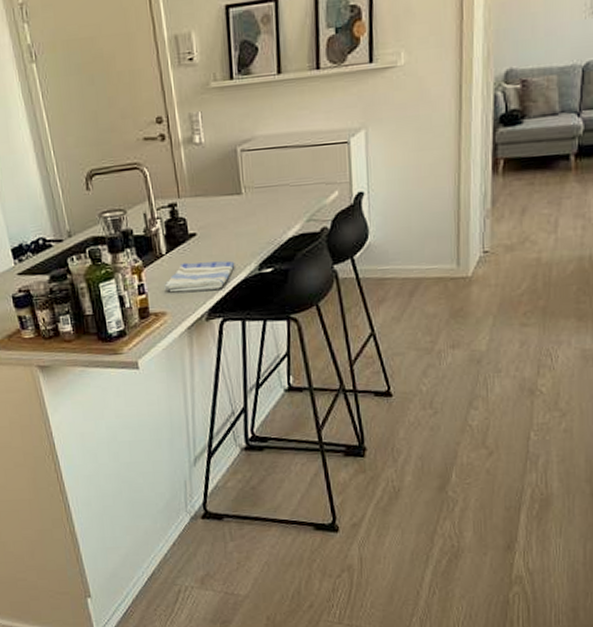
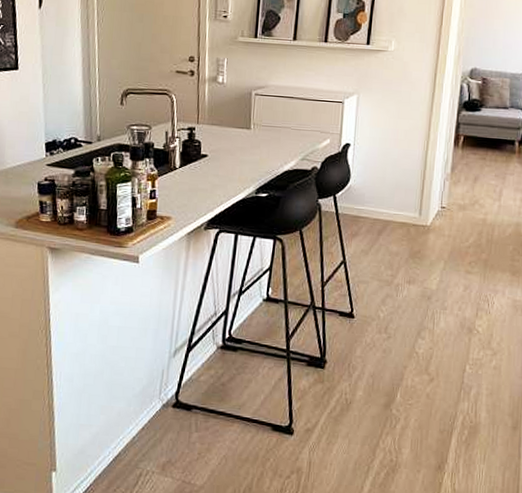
dish towel: present [163,261,235,293] -> none [172,177,237,204]

